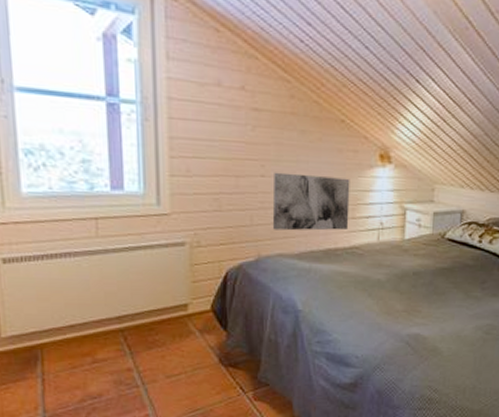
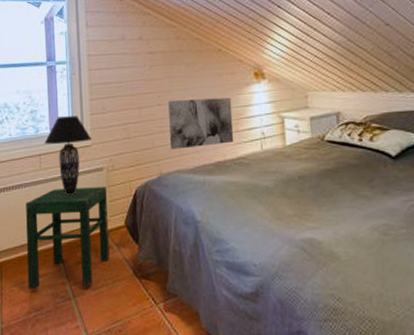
stool: none [76,262,190,376] -> present [26,187,110,290]
table lamp: none [102,173,172,272] -> present [44,116,93,196]

